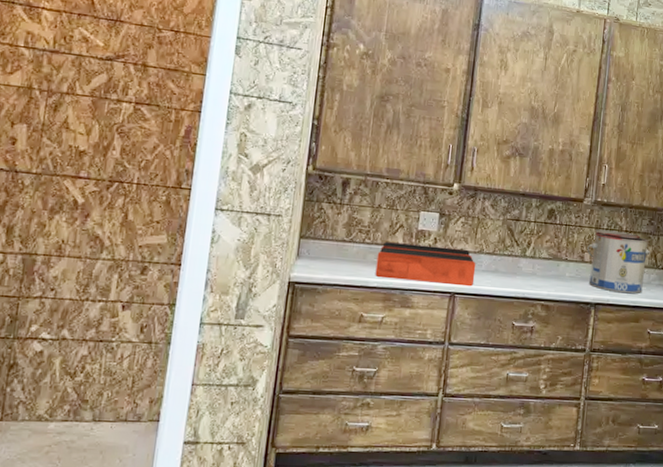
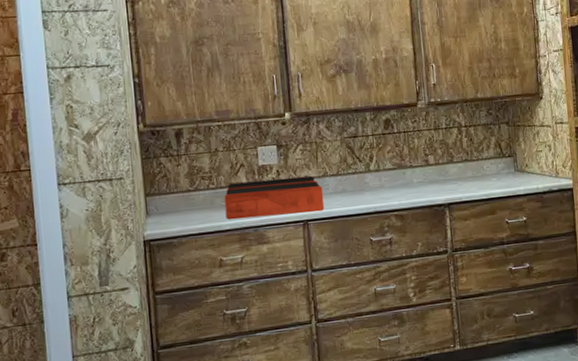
paint can: present [586,229,650,294] -> none [429,127,494,189]

